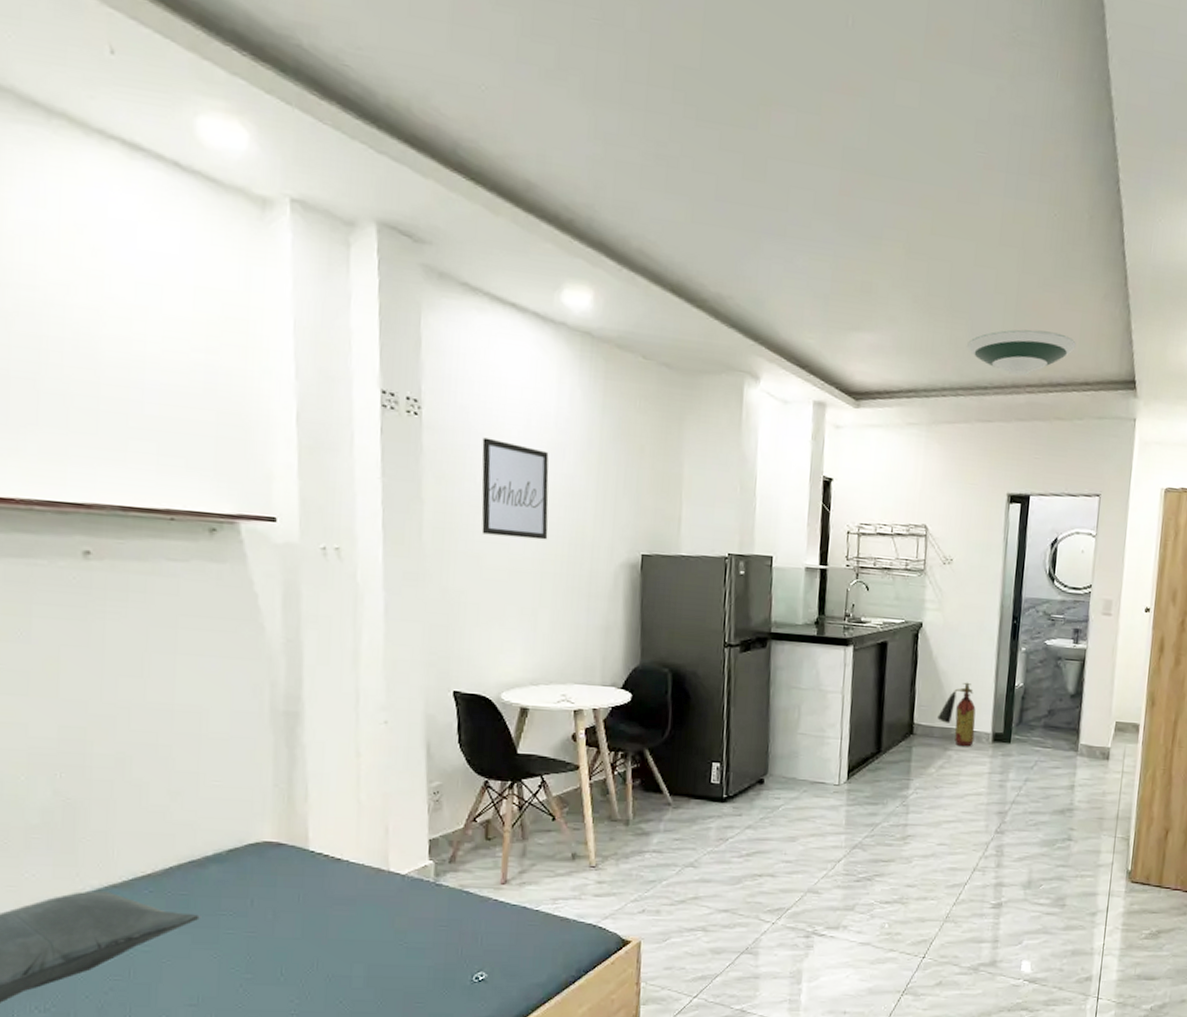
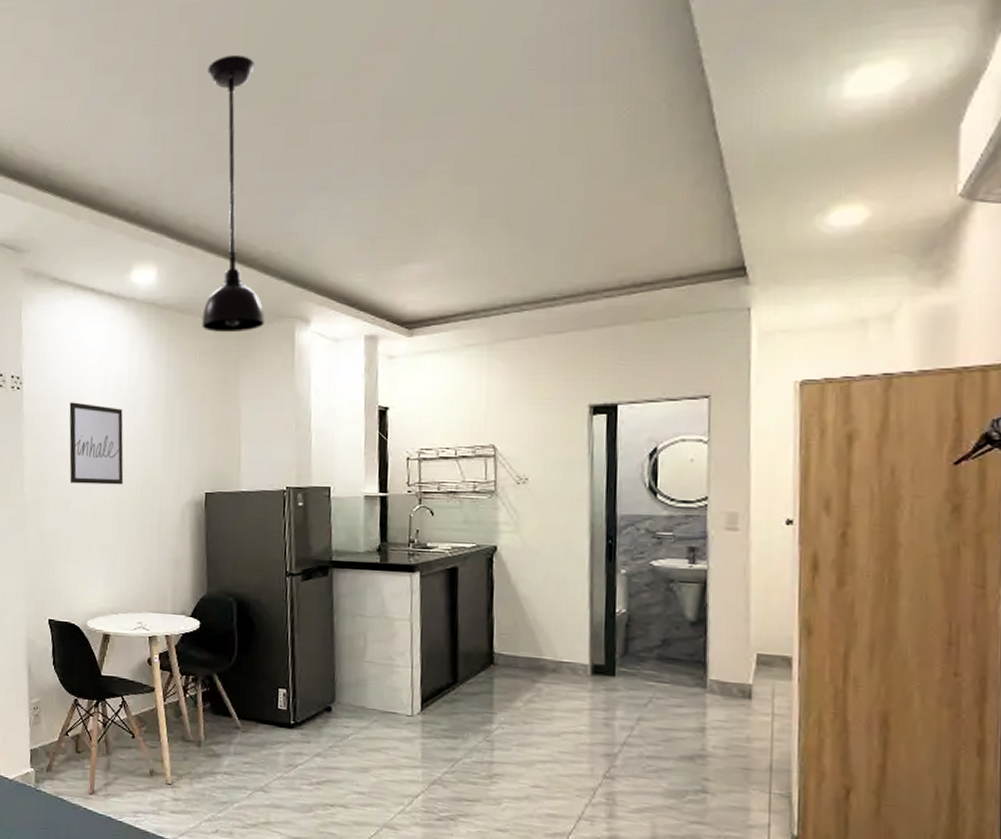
light fixture: none [643,55,713,380] -> present [202,55,265,333]
fire extinguisher: present [937,682,976,747] -> none [521,608,569,680]
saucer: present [967,329,1076,376] -> none [529,230,662,281]

